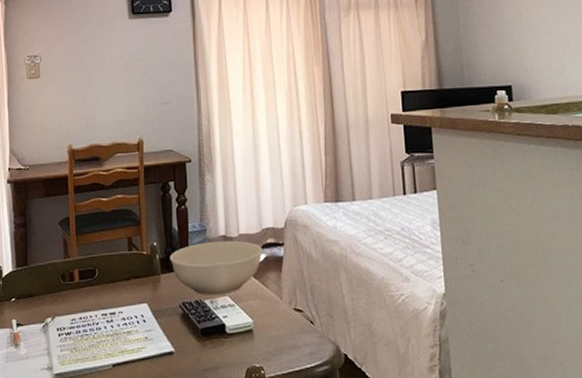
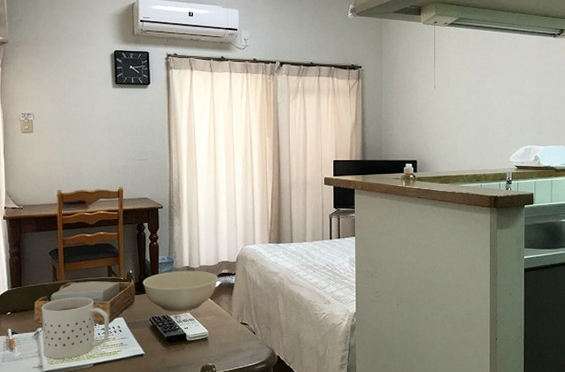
napkin holder: none [42,257,162,312] -> present [34,281,136,324]
mug: none [50,277,131,358] -> present [41,297,110,359]

